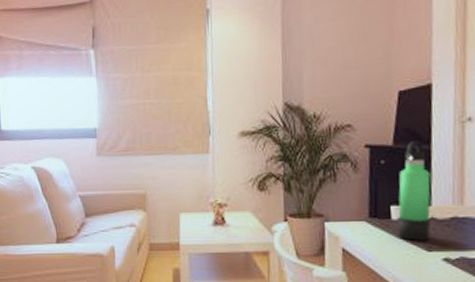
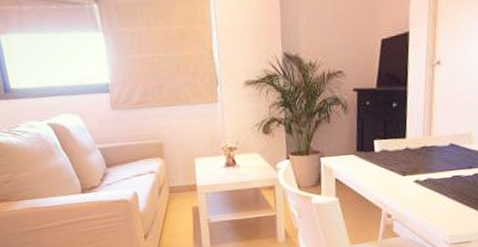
thermos bottle: present [398,141,431,241] -> none [380,83,407,168]

